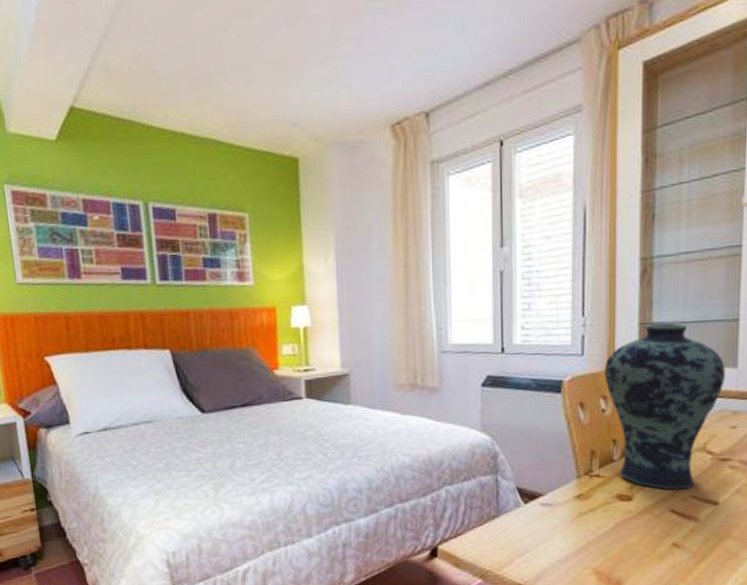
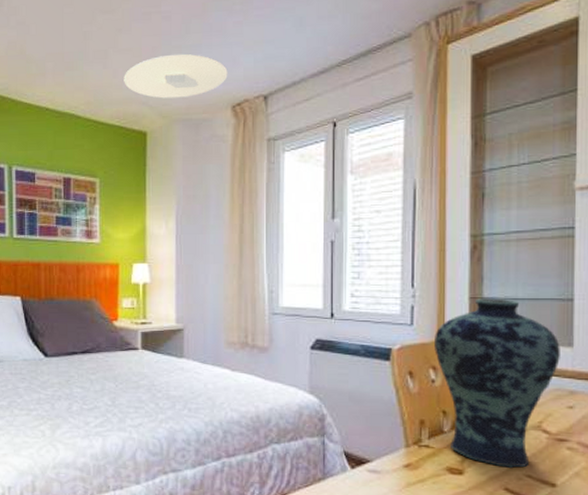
ceiling light: none [269,65,385,119] -> present [124,54,228,99]

